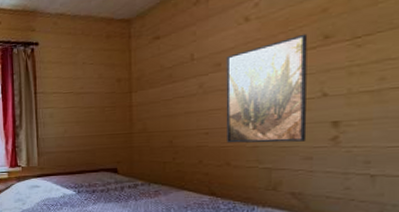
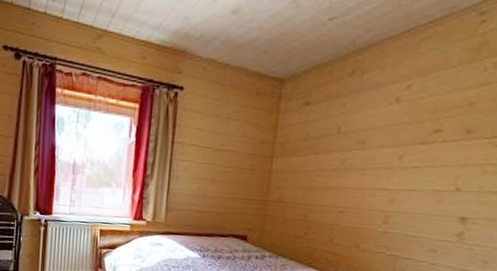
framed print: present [226,33,308,143] -> none [360,124,452,233]

